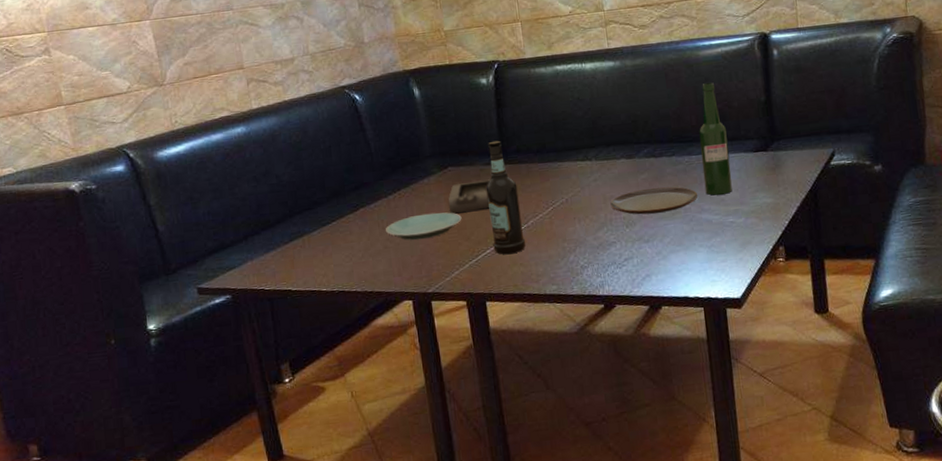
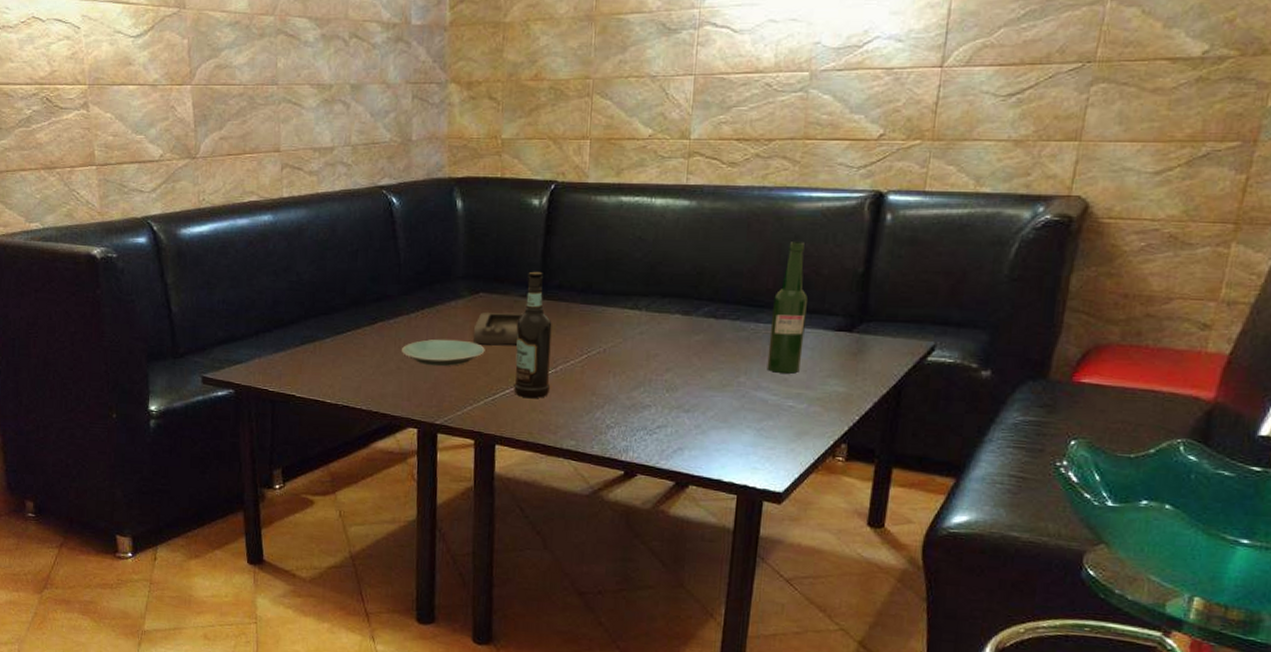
plate: present [610,186,698,215] -> none [653,352,758,382]

